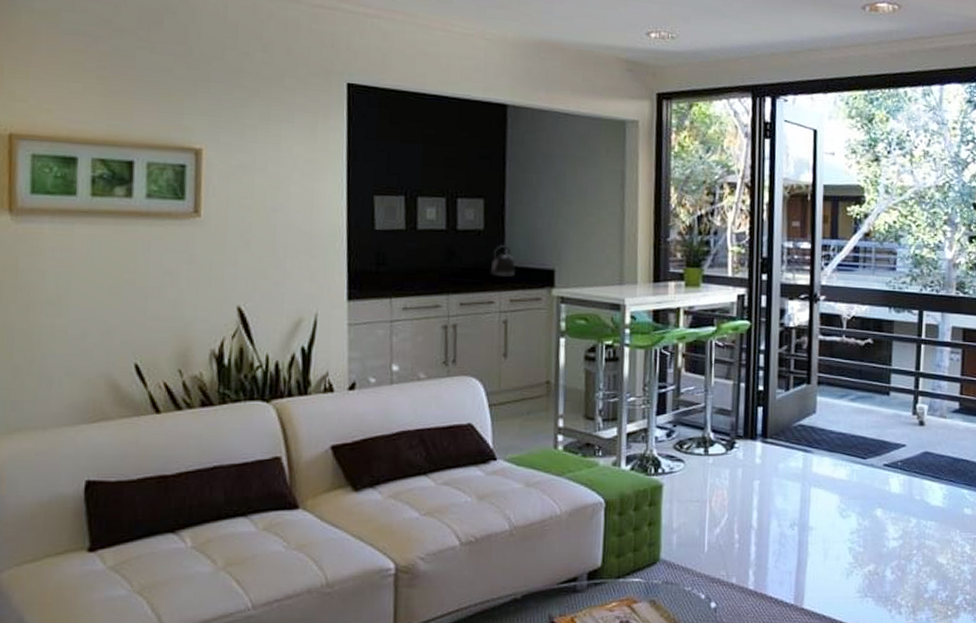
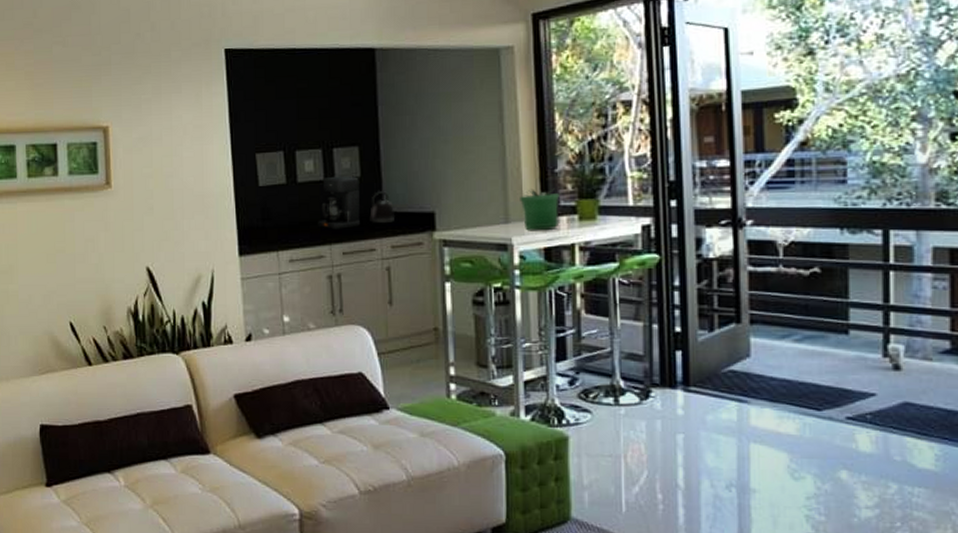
coffee maker: none [436,226,482,281] -> present [318,176,360,230]
planter: none [634,254,670,294] -> present [520,188,560,231]

